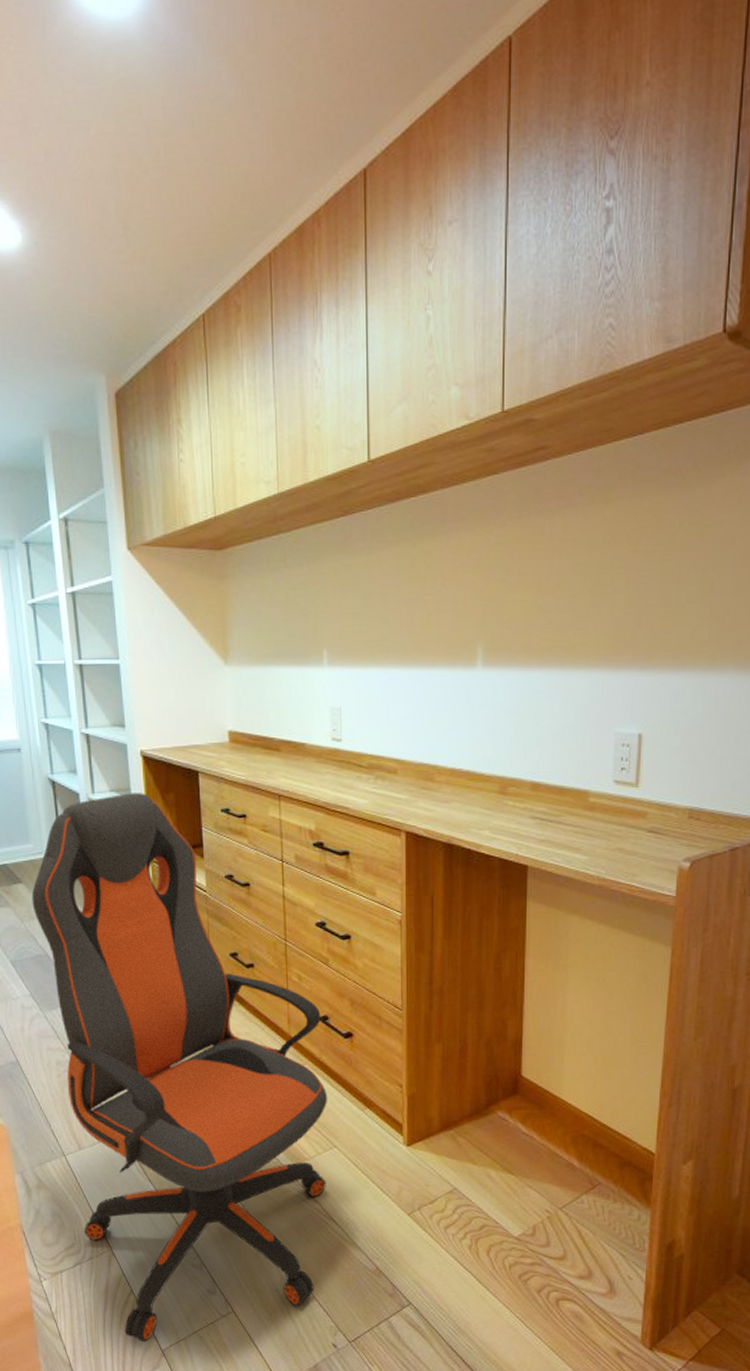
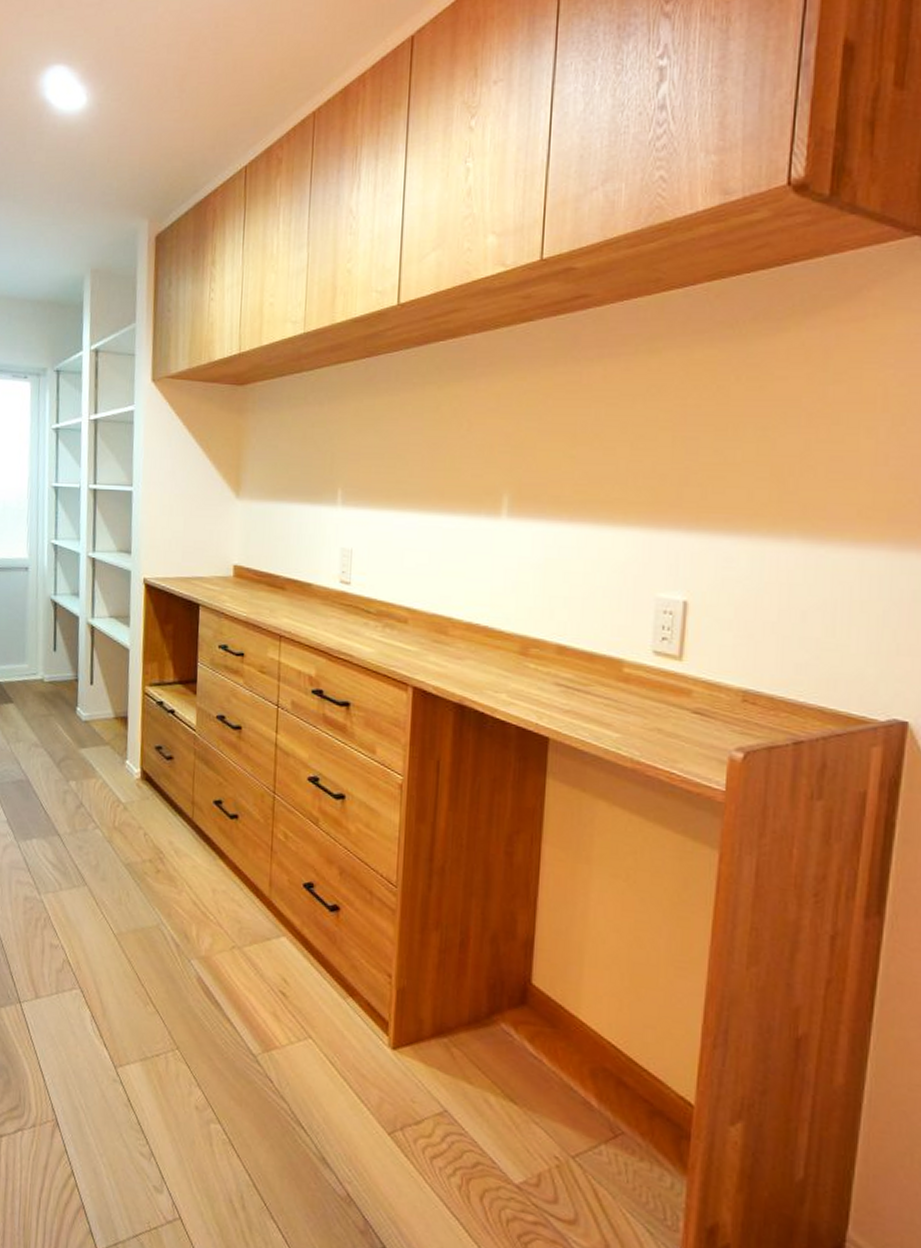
office chair: present [31,793,328,1343] -> none [20,620,307,1238]

